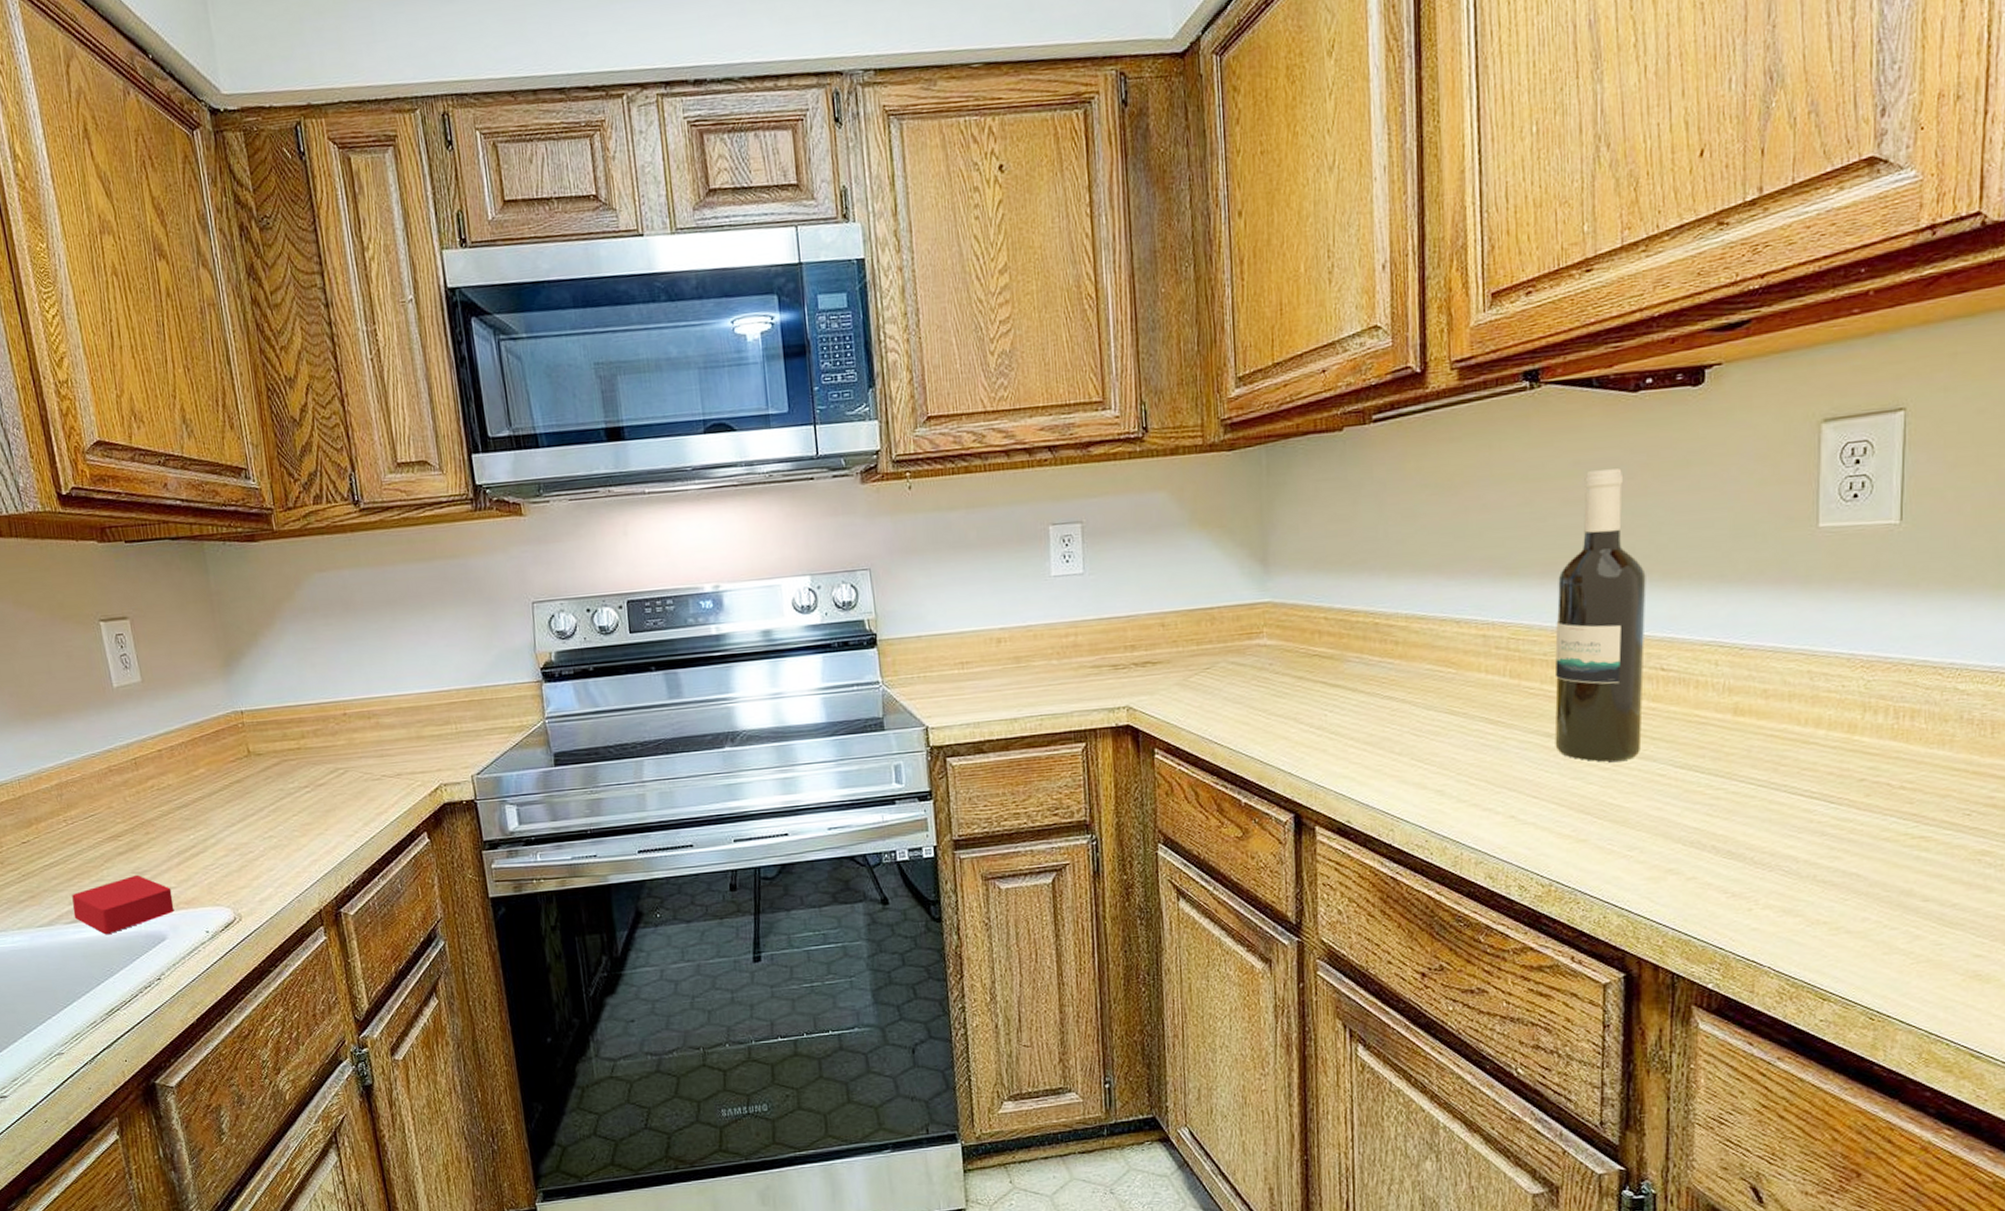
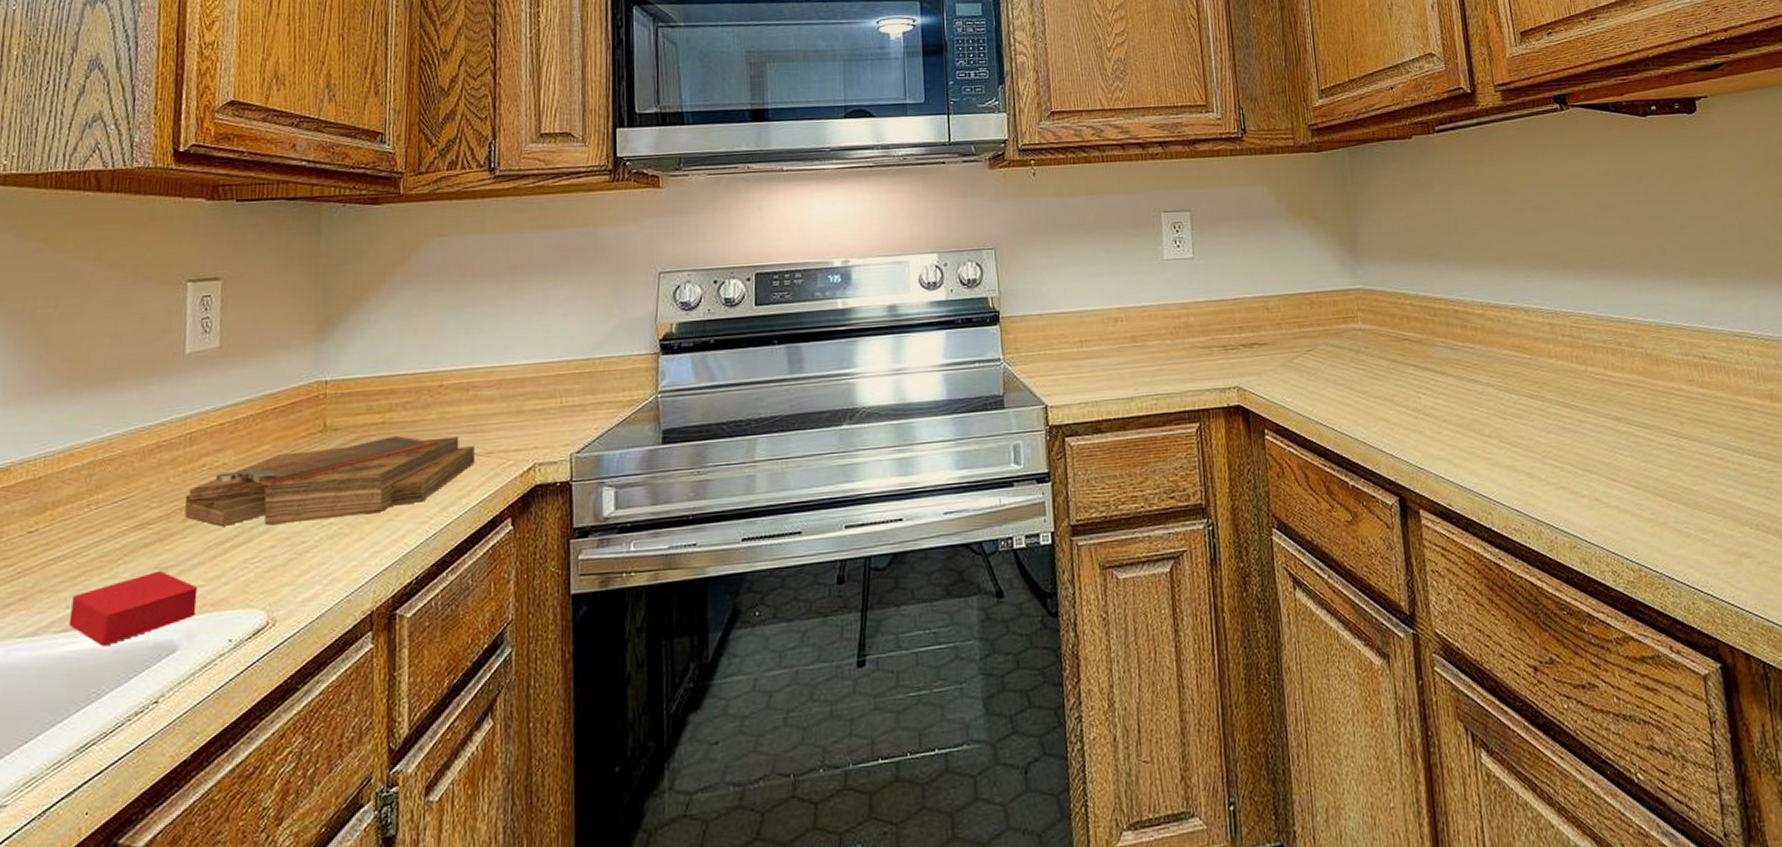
clipboard: none [143,760,387,838] -> present [184,436,476,526]
wine bottle: present [1554,468,1646,762] -> none [1605,179,1699,445]

